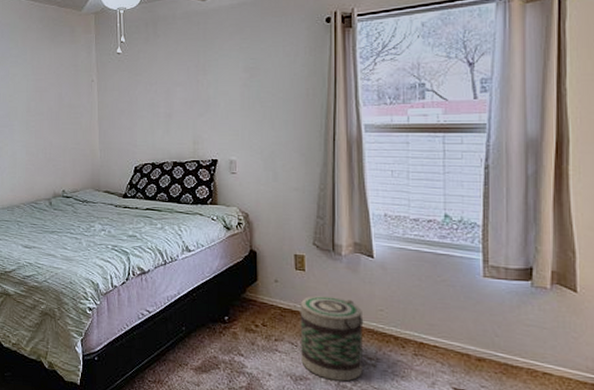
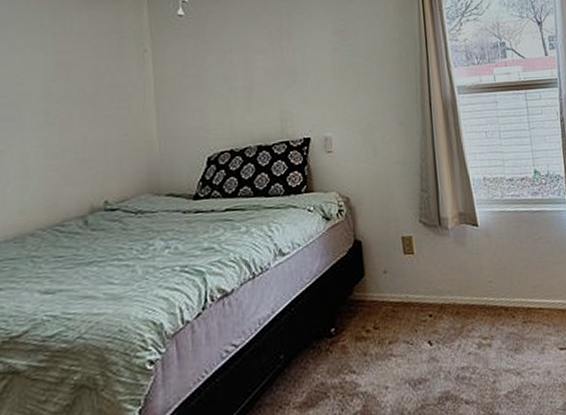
basket: present [300,296,364,382] -> none [411,276,480,375]

